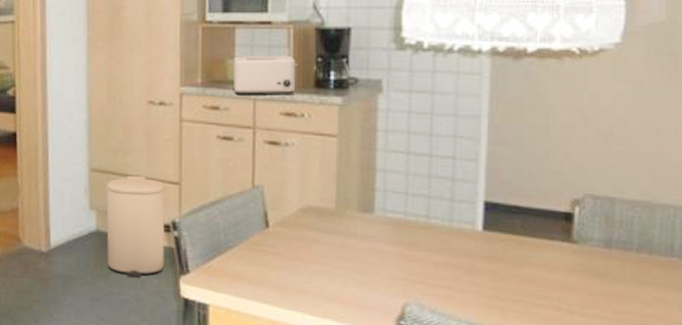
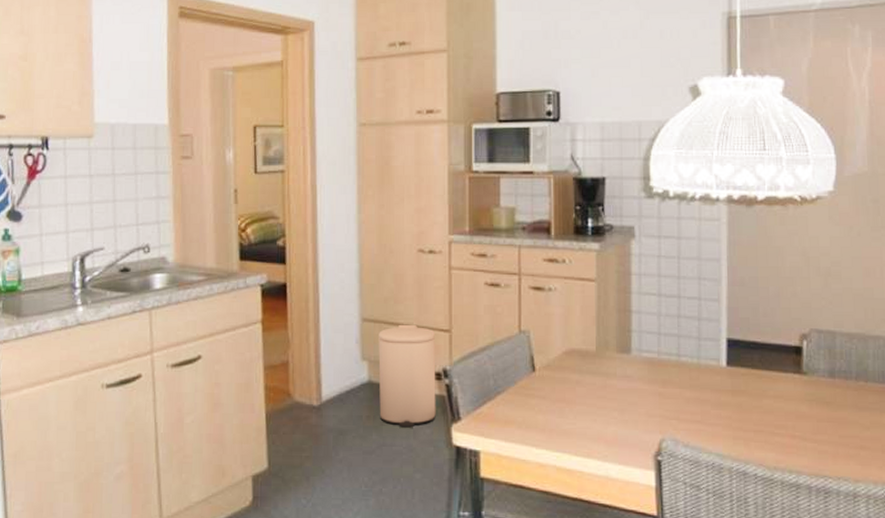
toaster: present [232,55,299,96] -> none [498,204,560,243]

